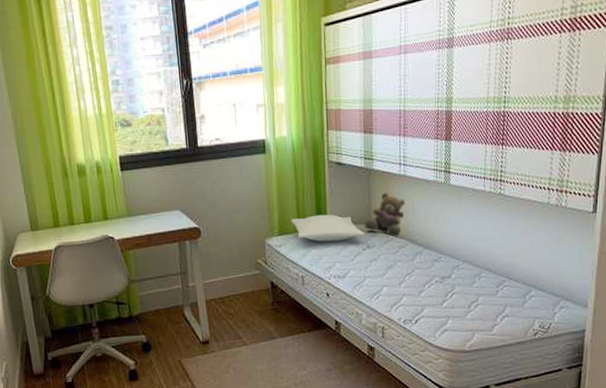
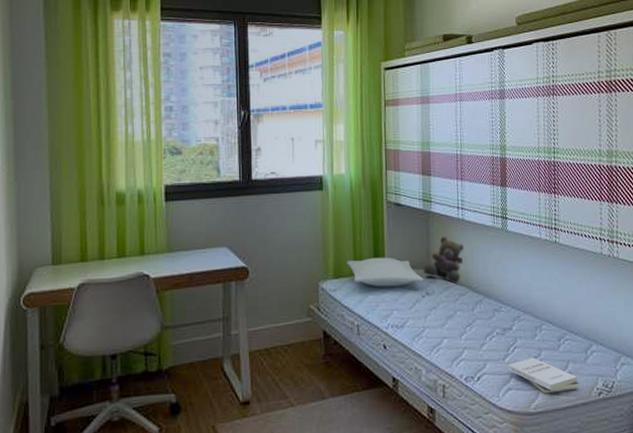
books: none [445,303,515,334] -> present [507,358,579,394]

